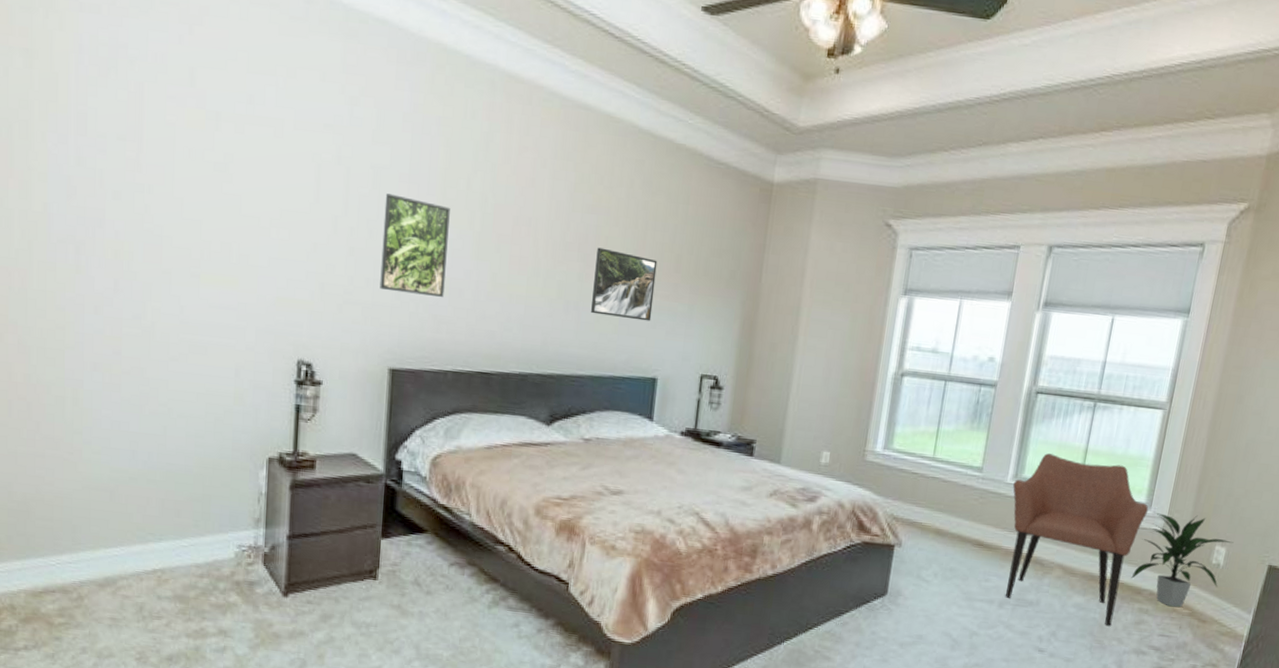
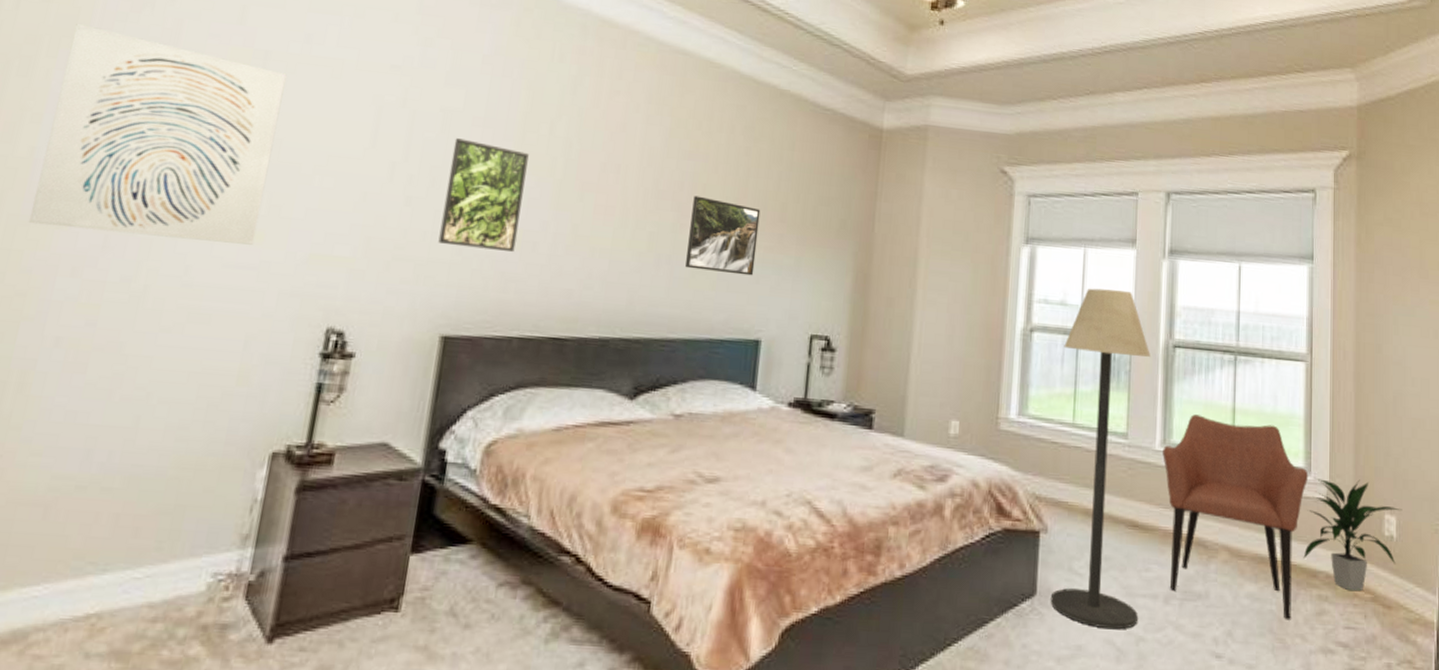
wall art: none [55,89,237,289] -> present [29,24,287,245]
floor lamp: none [898,337,1013,625] -> present [1050,288,1150,630]

